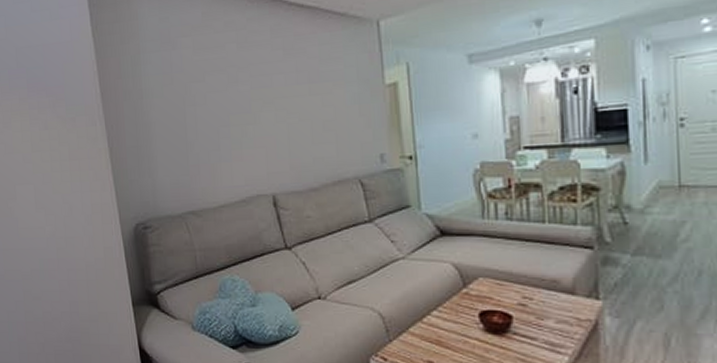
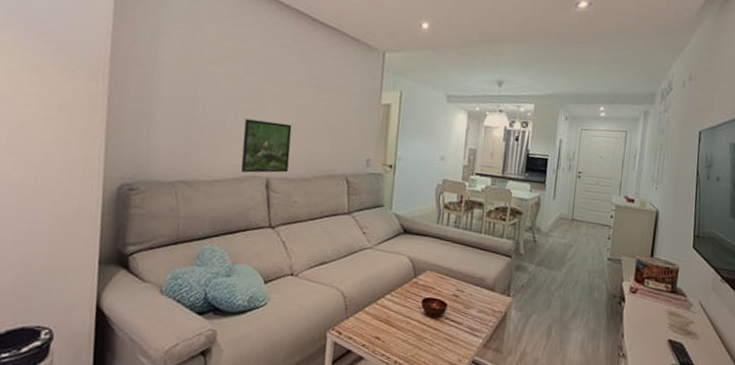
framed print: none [239,130,293,192] -> present [241,119,292,173]

